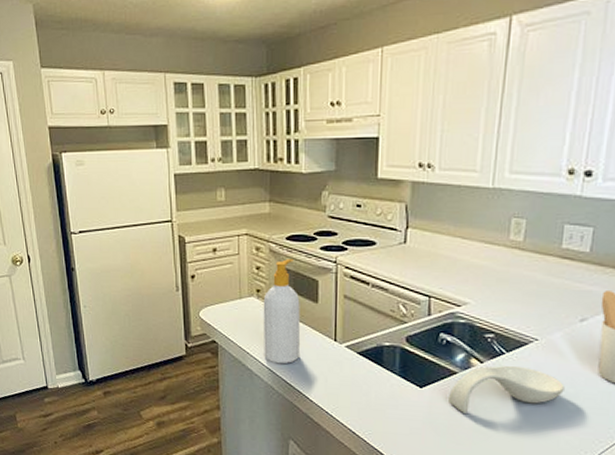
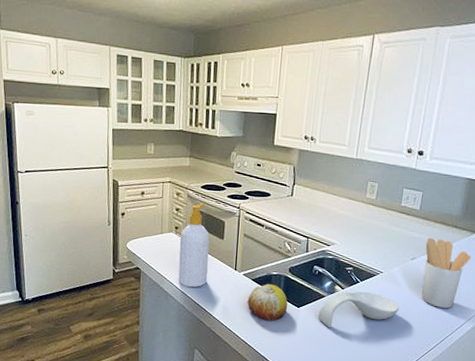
fruit: none [352,358,407,405] -> present [247,284,288,321]

